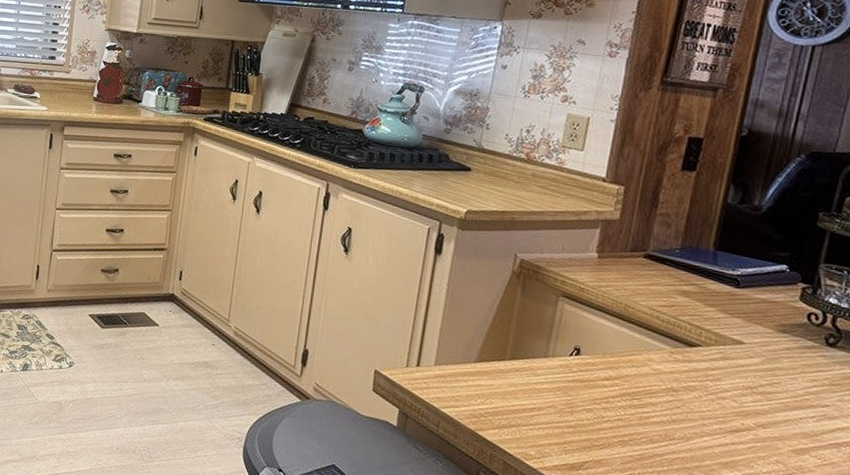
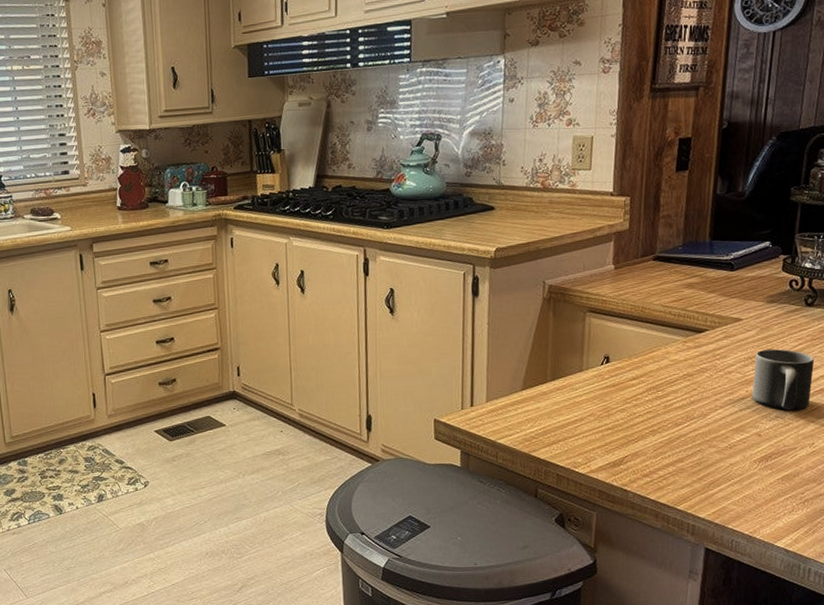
mug: none [747,382,832,461] -> present [751,349,815,411]

